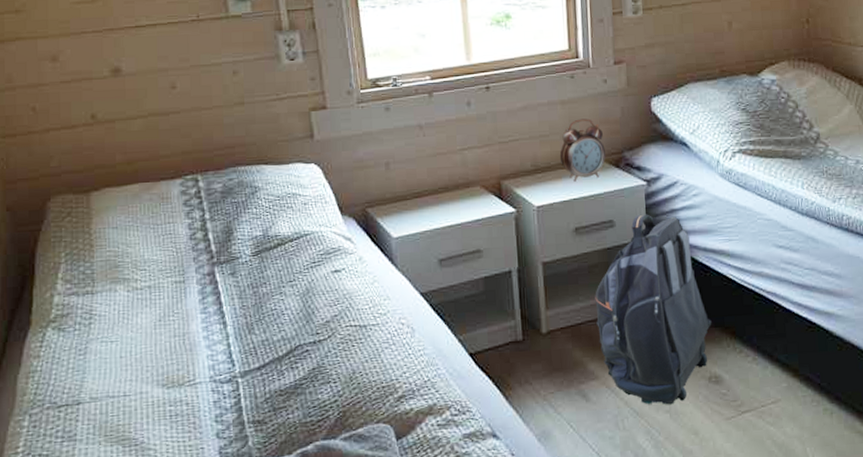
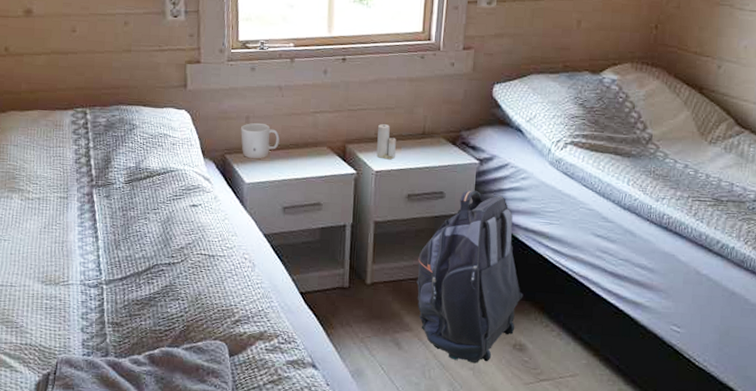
mug: none [381,168,426,210] -> present [240,122,280,159]
candle: none [534,152,556,193] -> present [376,122,396,160]
alarm clock: present [559,118,606,182] -> none [401,96,444,153]

